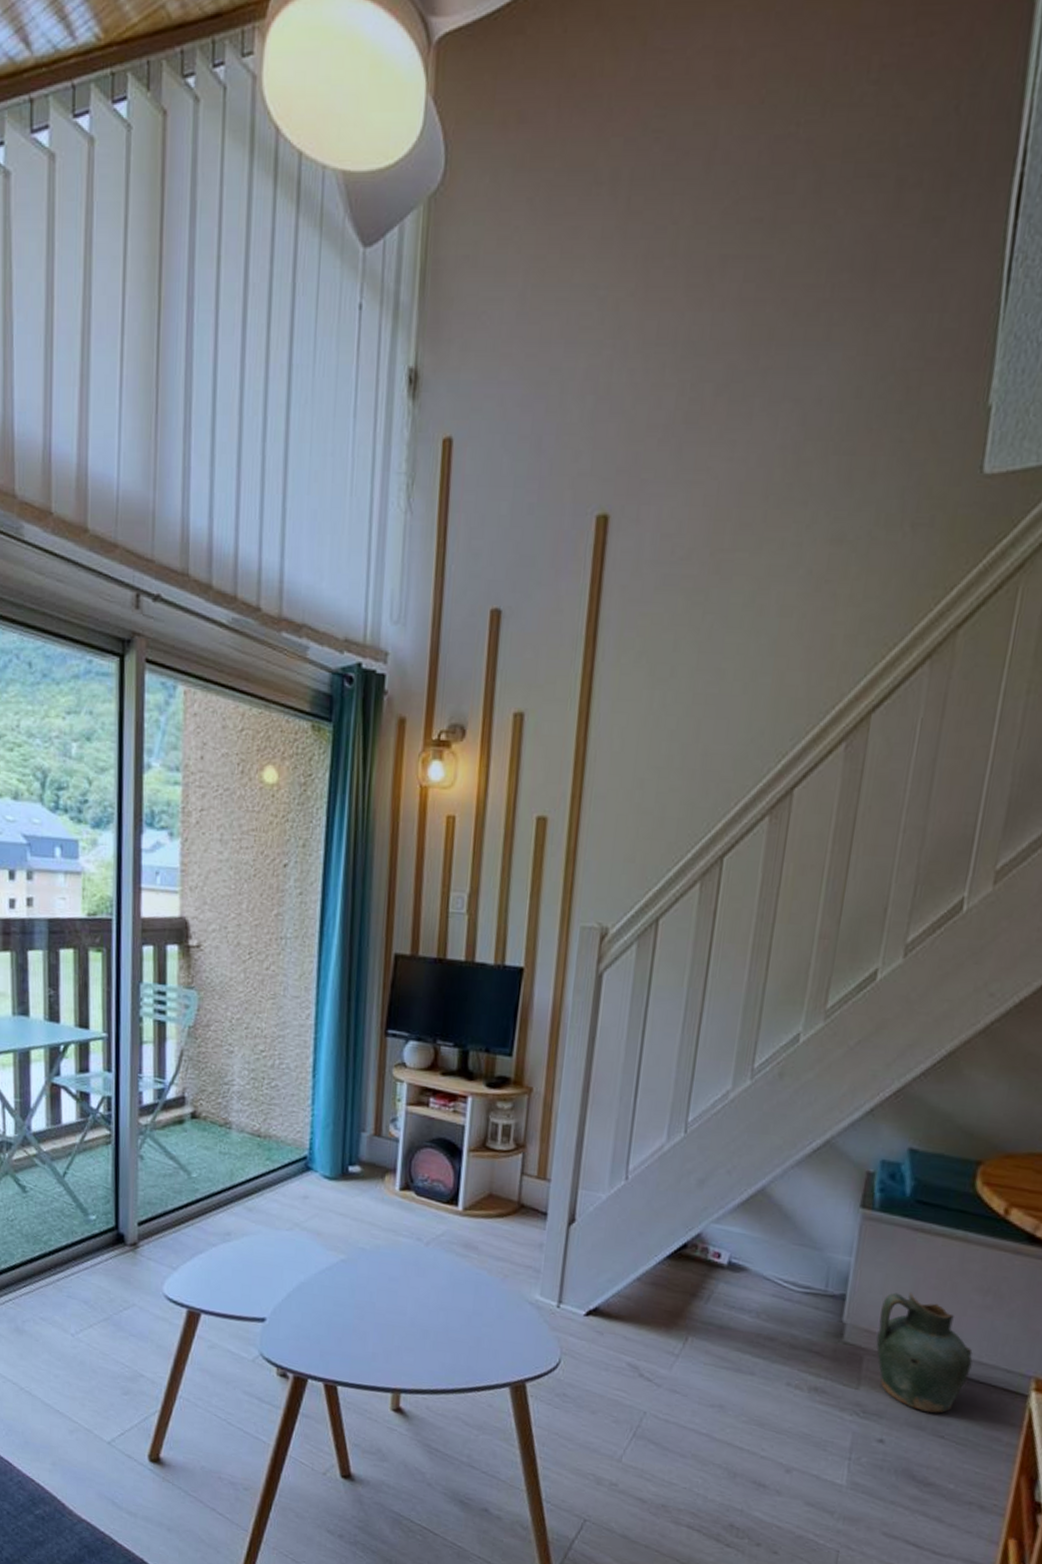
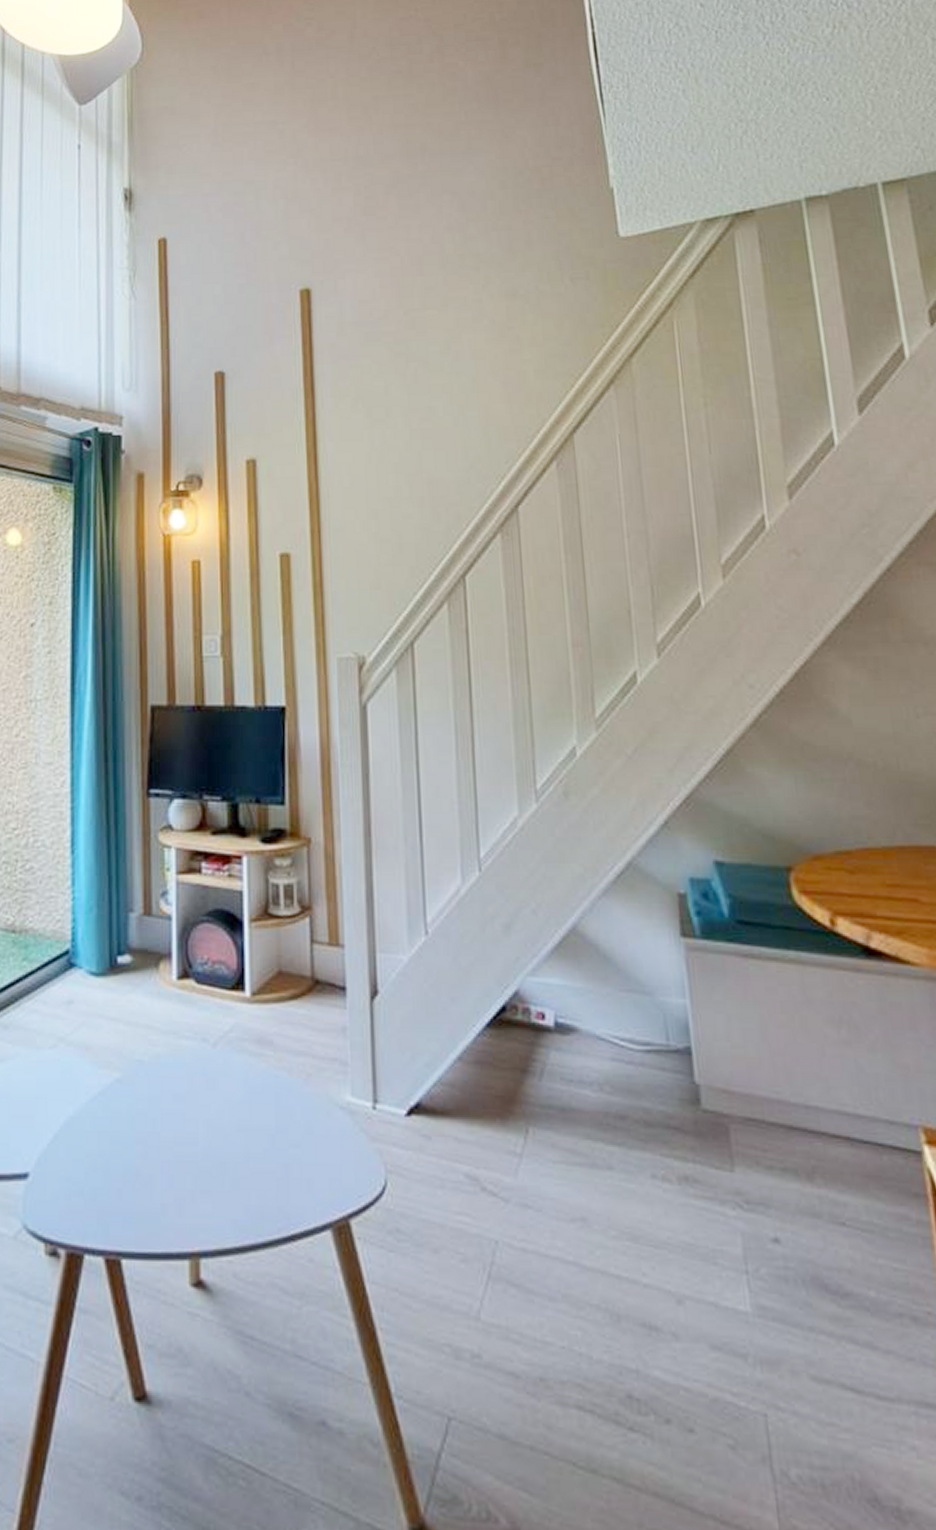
ceramic jug: present [876,1291,973,1413] -> none [732,1034,851,1191]

